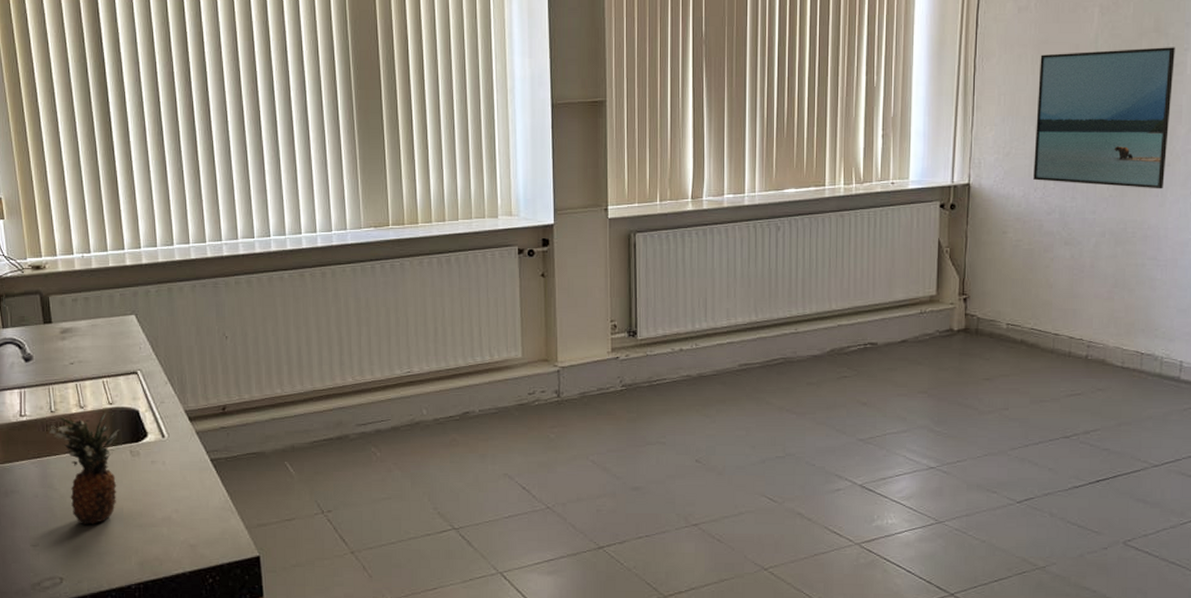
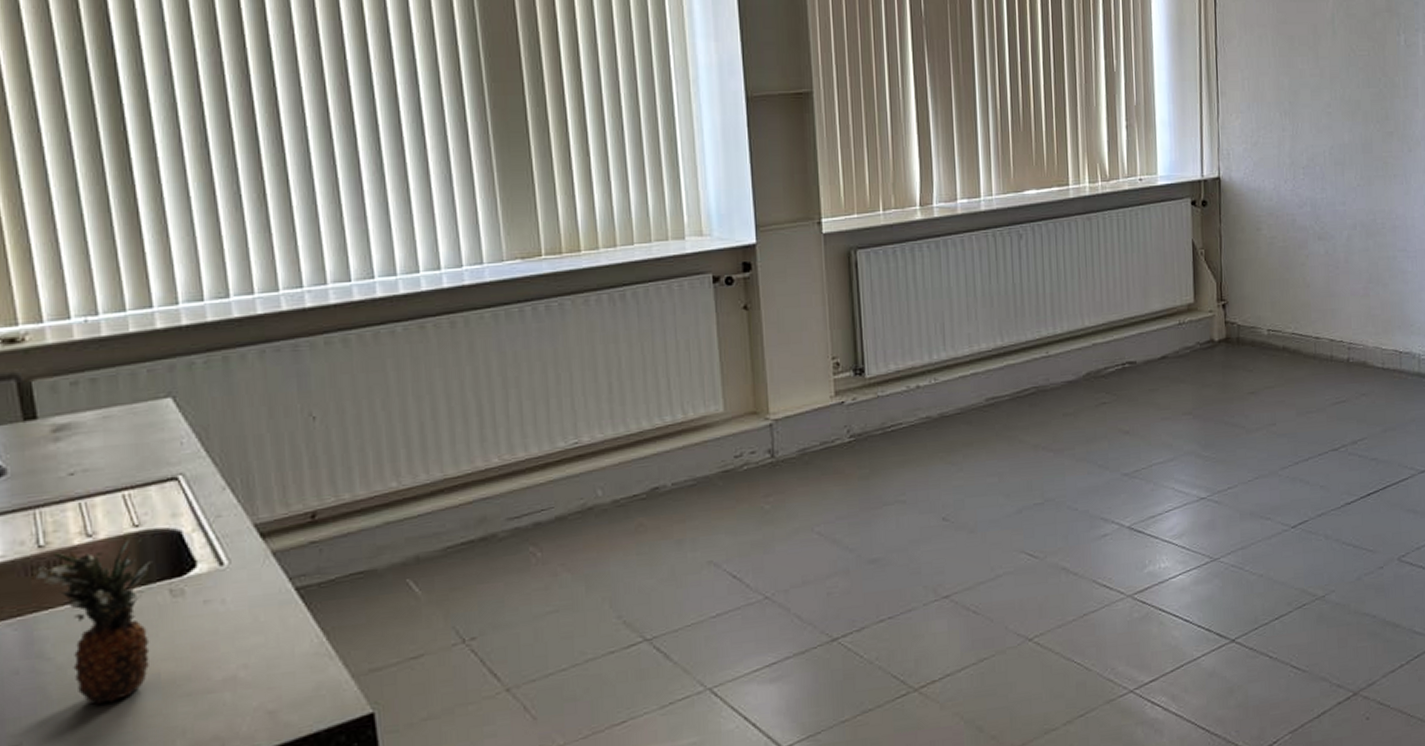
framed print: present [1033,47,1175,189] -> none [1280,27,1408,177]

